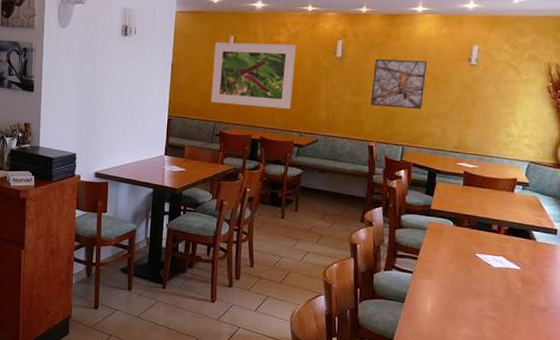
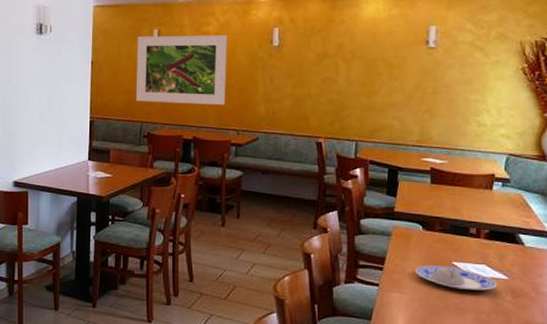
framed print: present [370,59,428,110] -> none [315,46,378,100]
plate: none [445,256,510,279] -> present [416,265,496,291]

